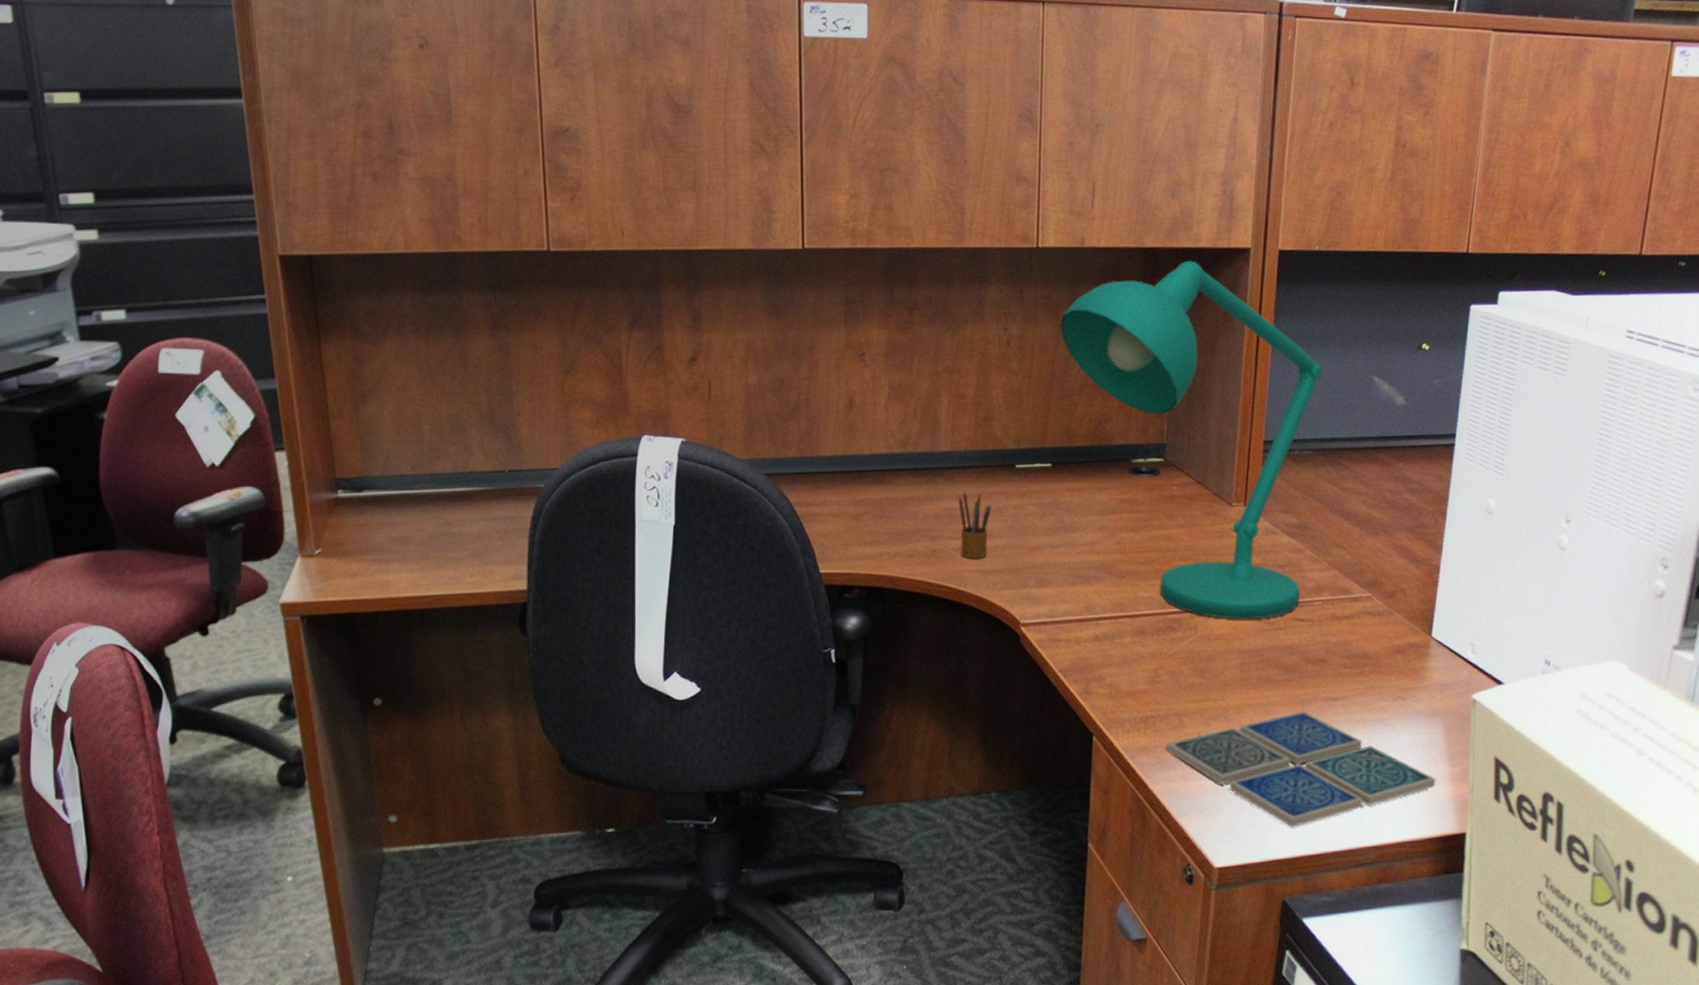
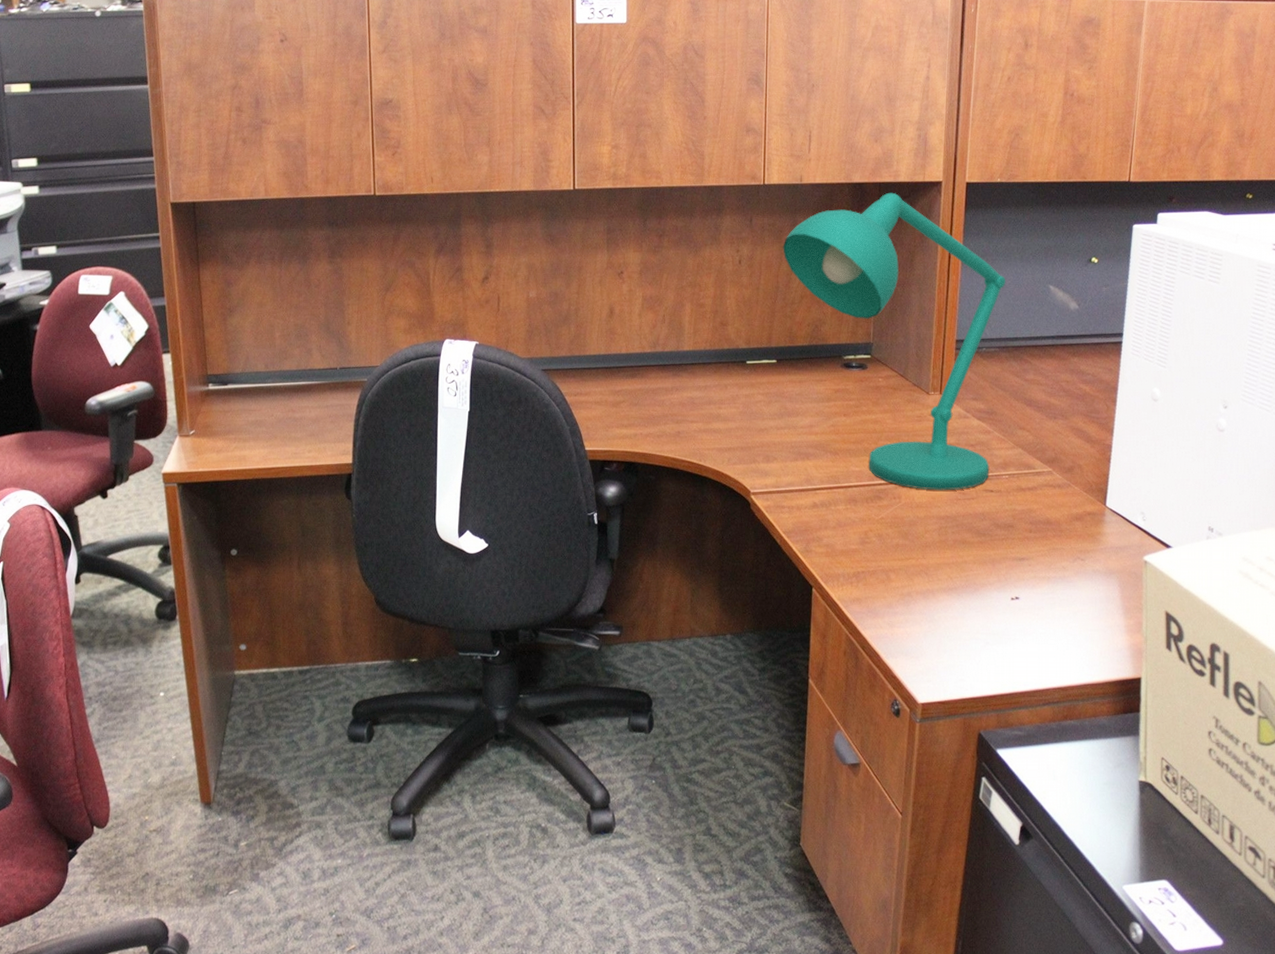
pencil box: present [958,490,991,559] -> none [699,382,726,439]
drink coaster: present [1165,711,1436,828] -> none [874,569,1113,670]

